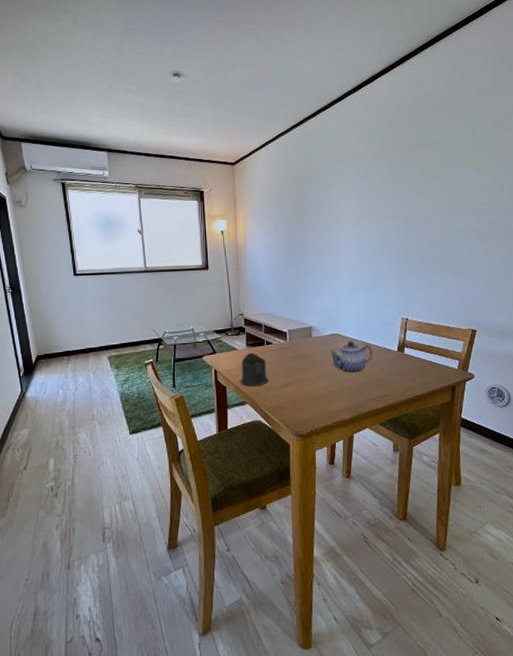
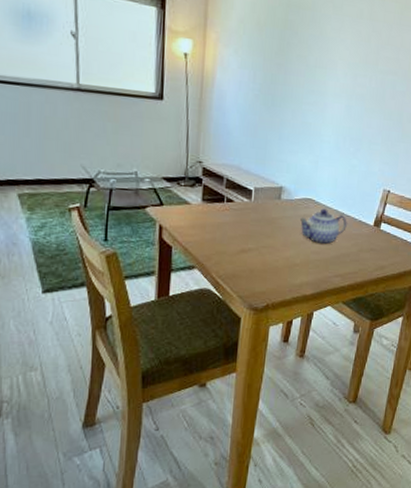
cup: present [240,352,268,387] -> none [190,209,224,250]

